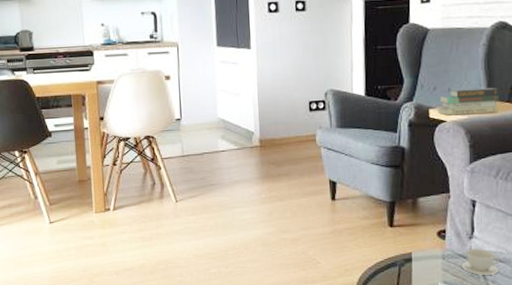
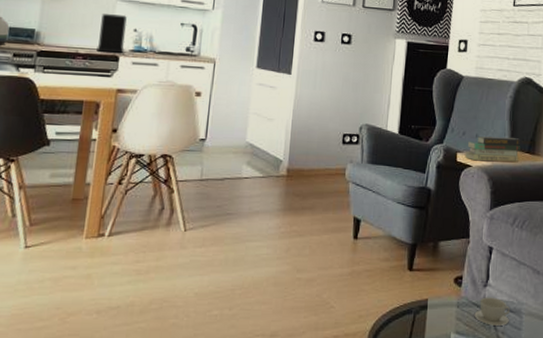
kettle: present [13,30,35,52] -> none [26,24,53,48]
coffee maker: none [72,12,97,50] -> present [96,14,127,53]

